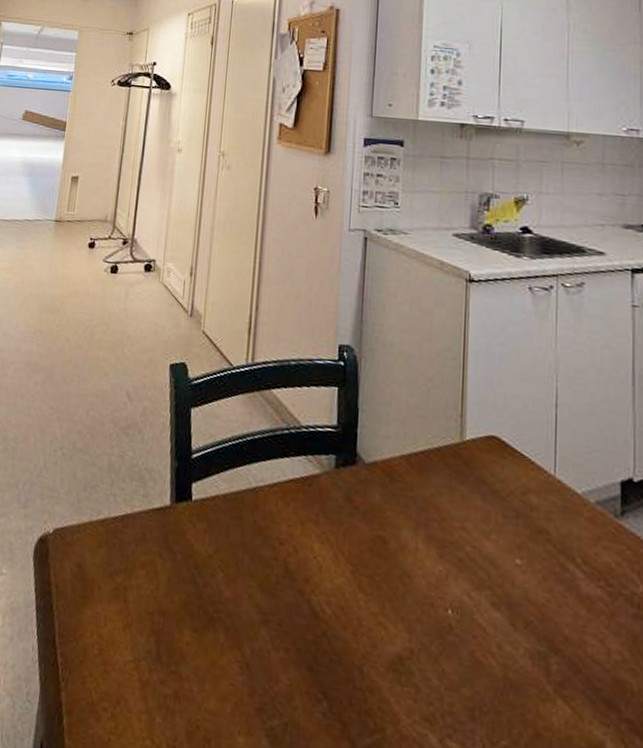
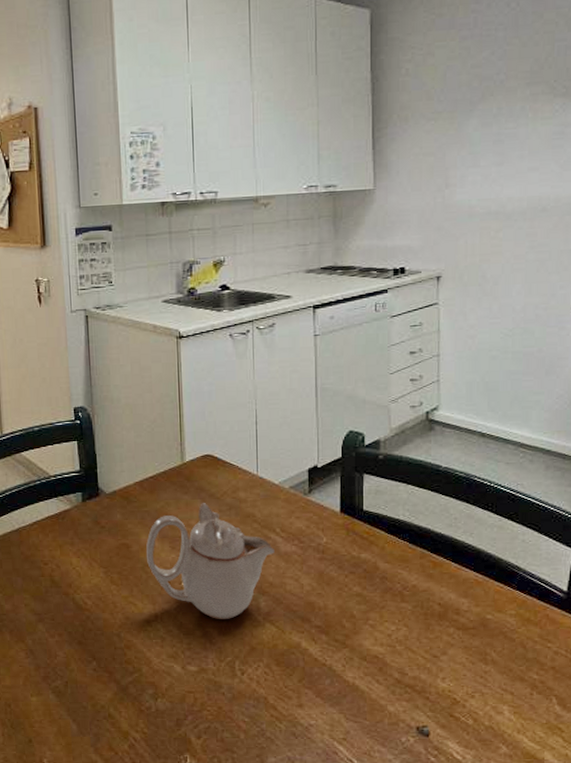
teapot: none [406,499,573,680] -> present [146,502,274,620]

